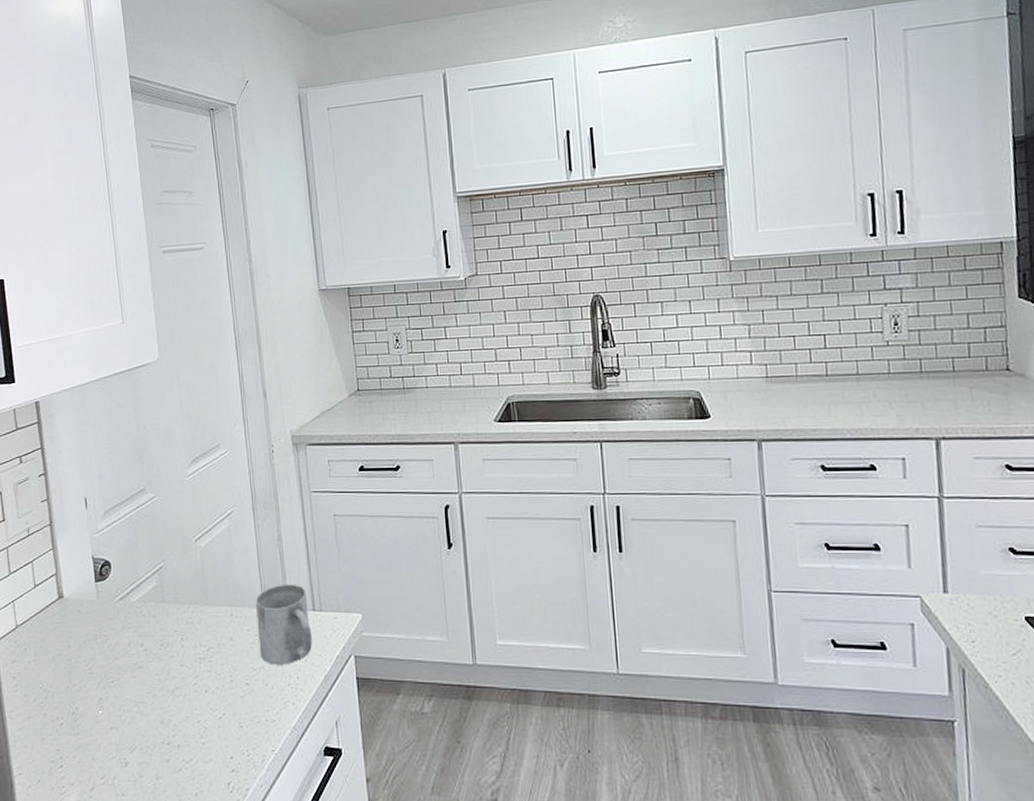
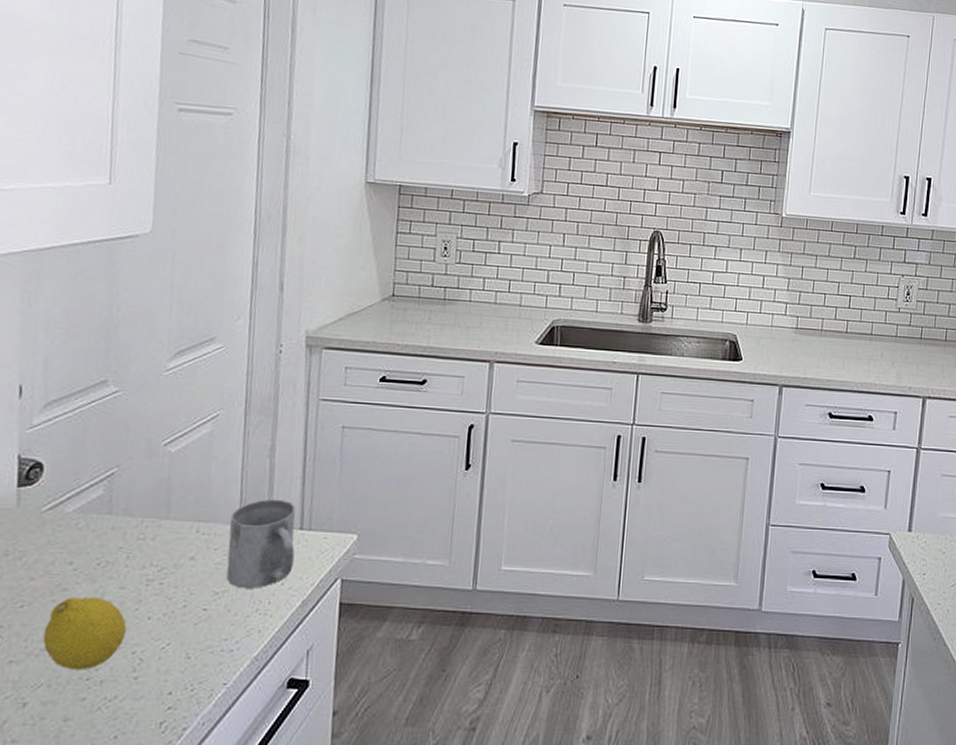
fruit: none [131,673,191,736] -> present [42,596,127,670]

